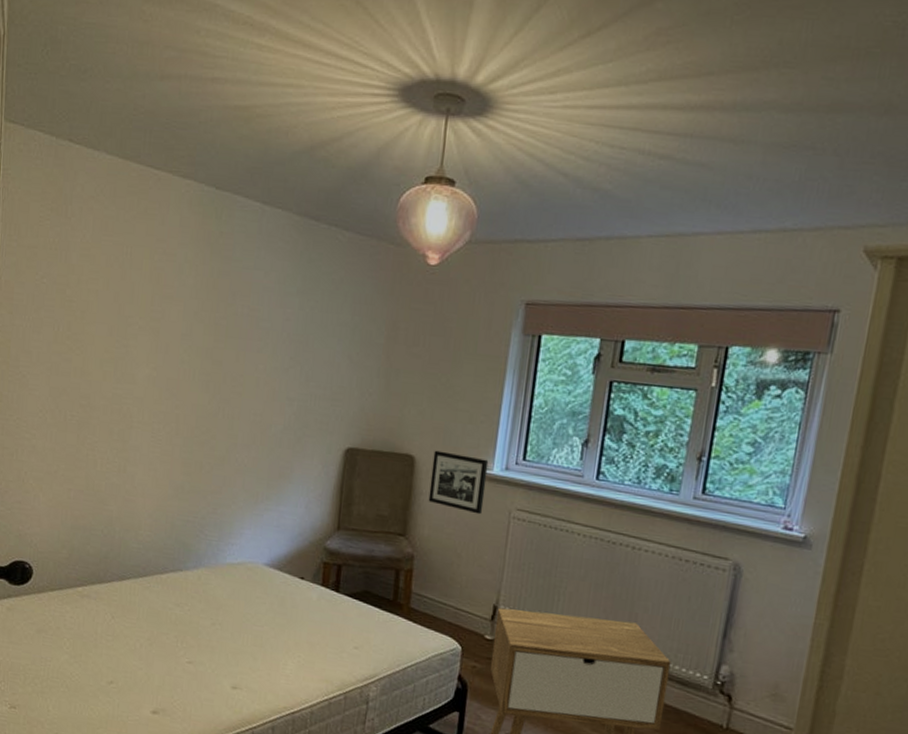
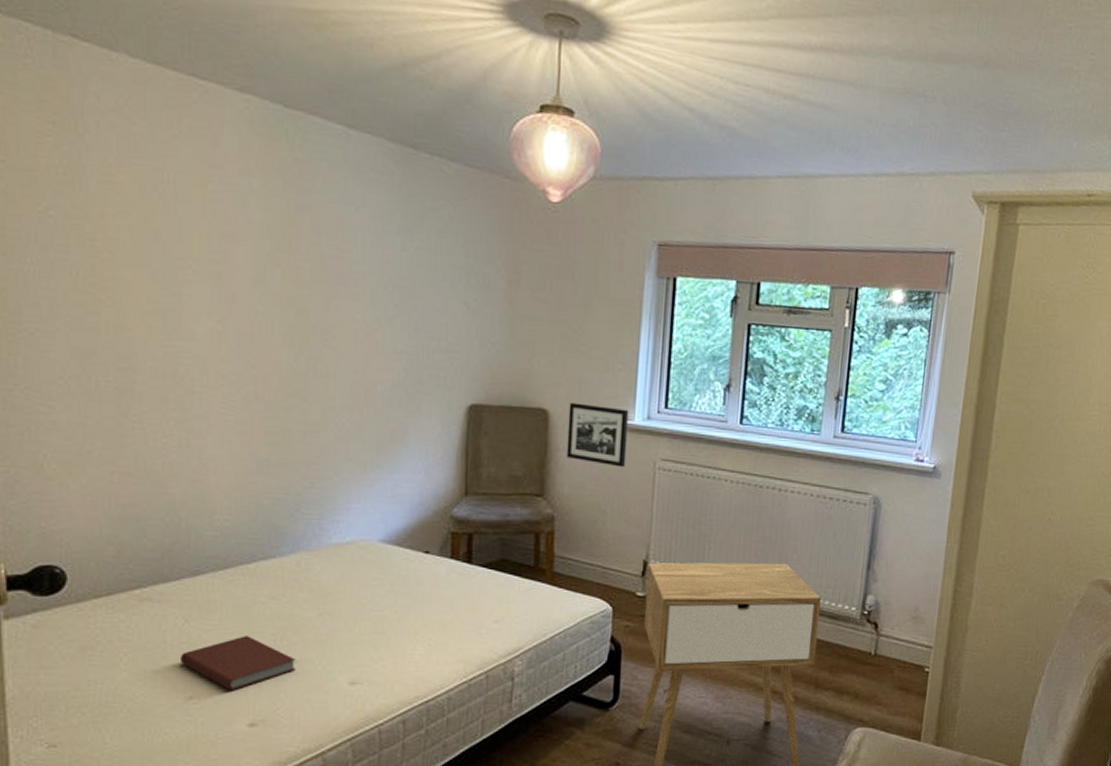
book: none [105,635,191,681] -> present [179,636,295,691]

